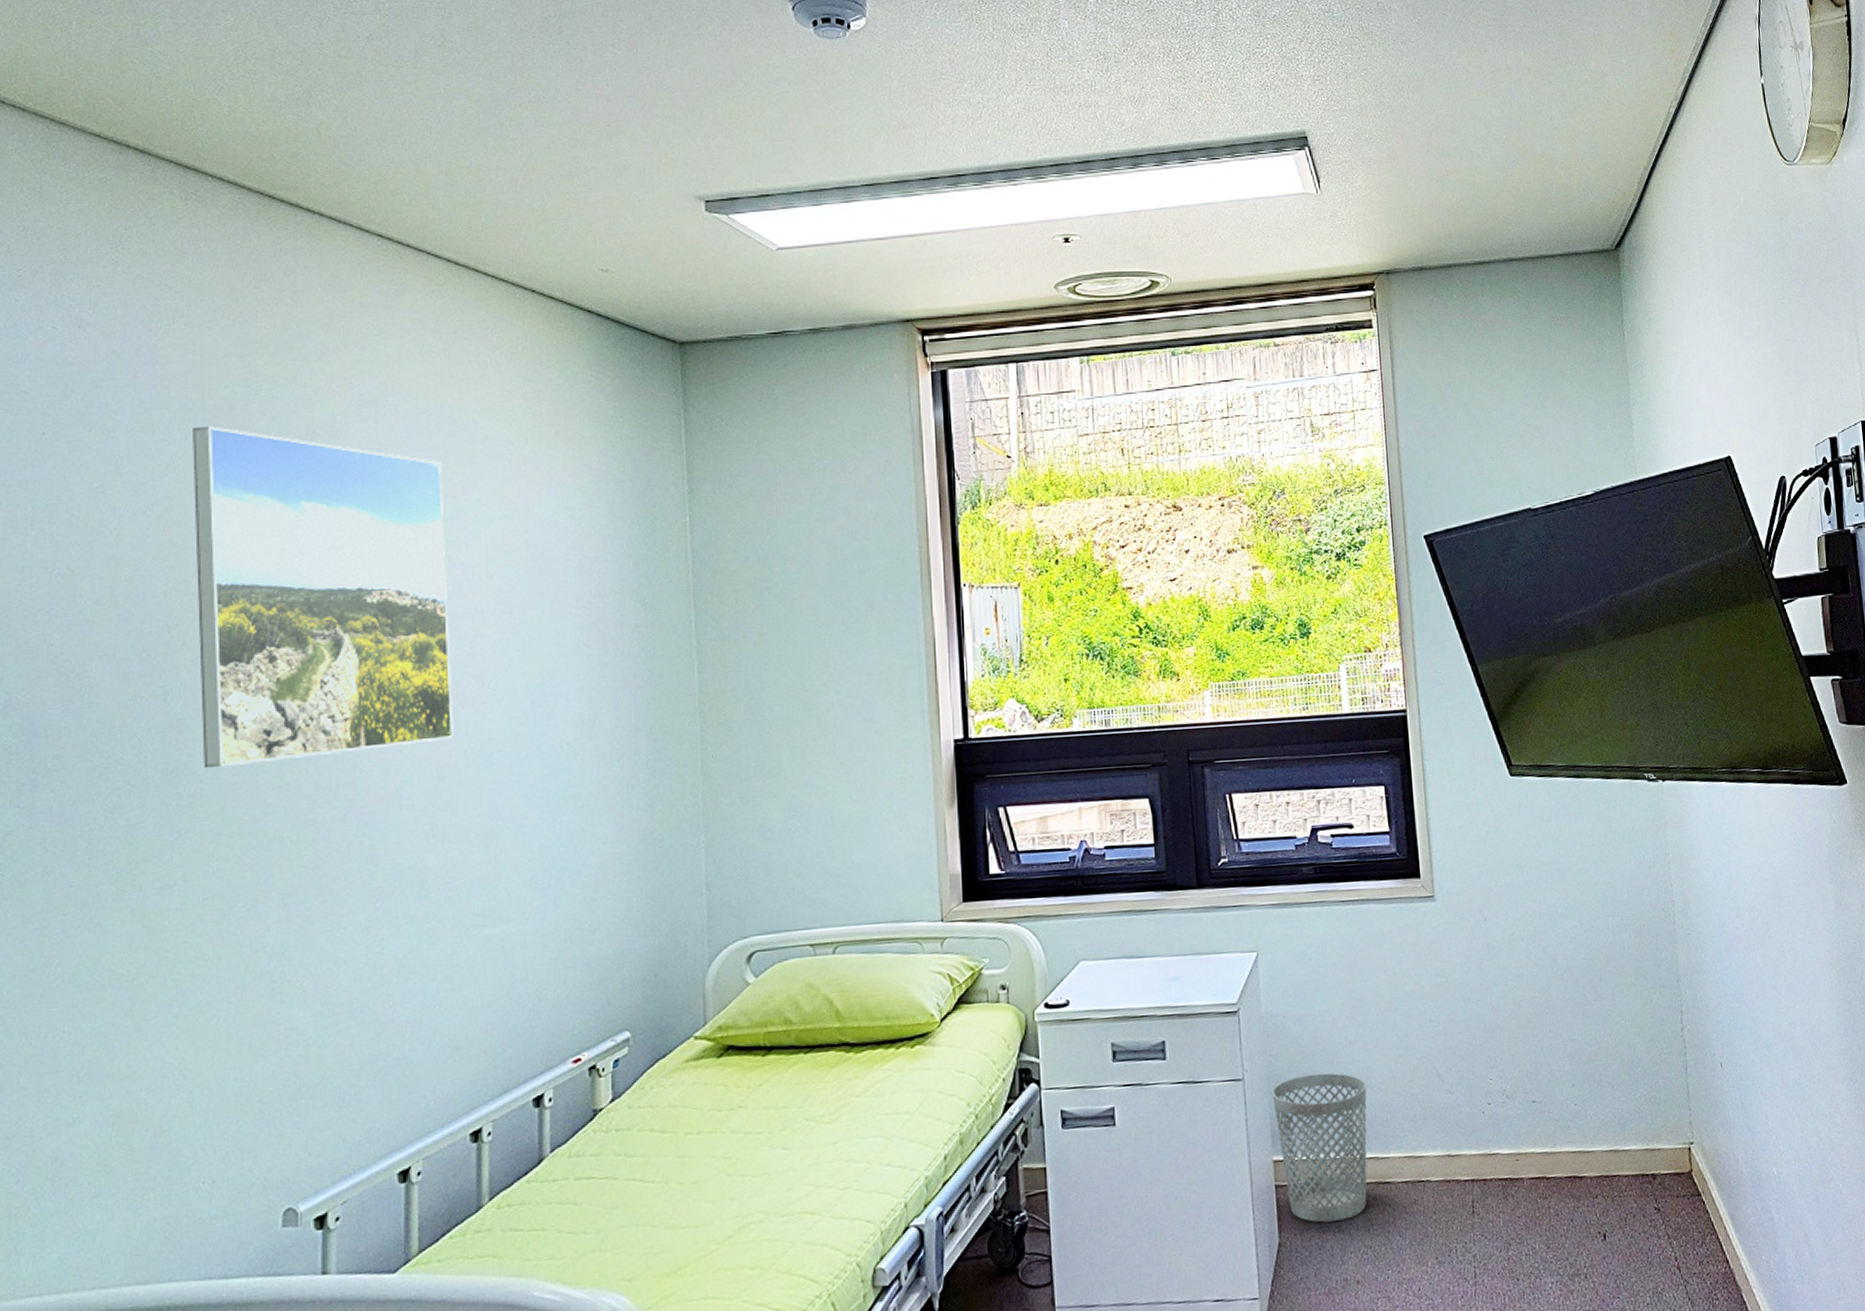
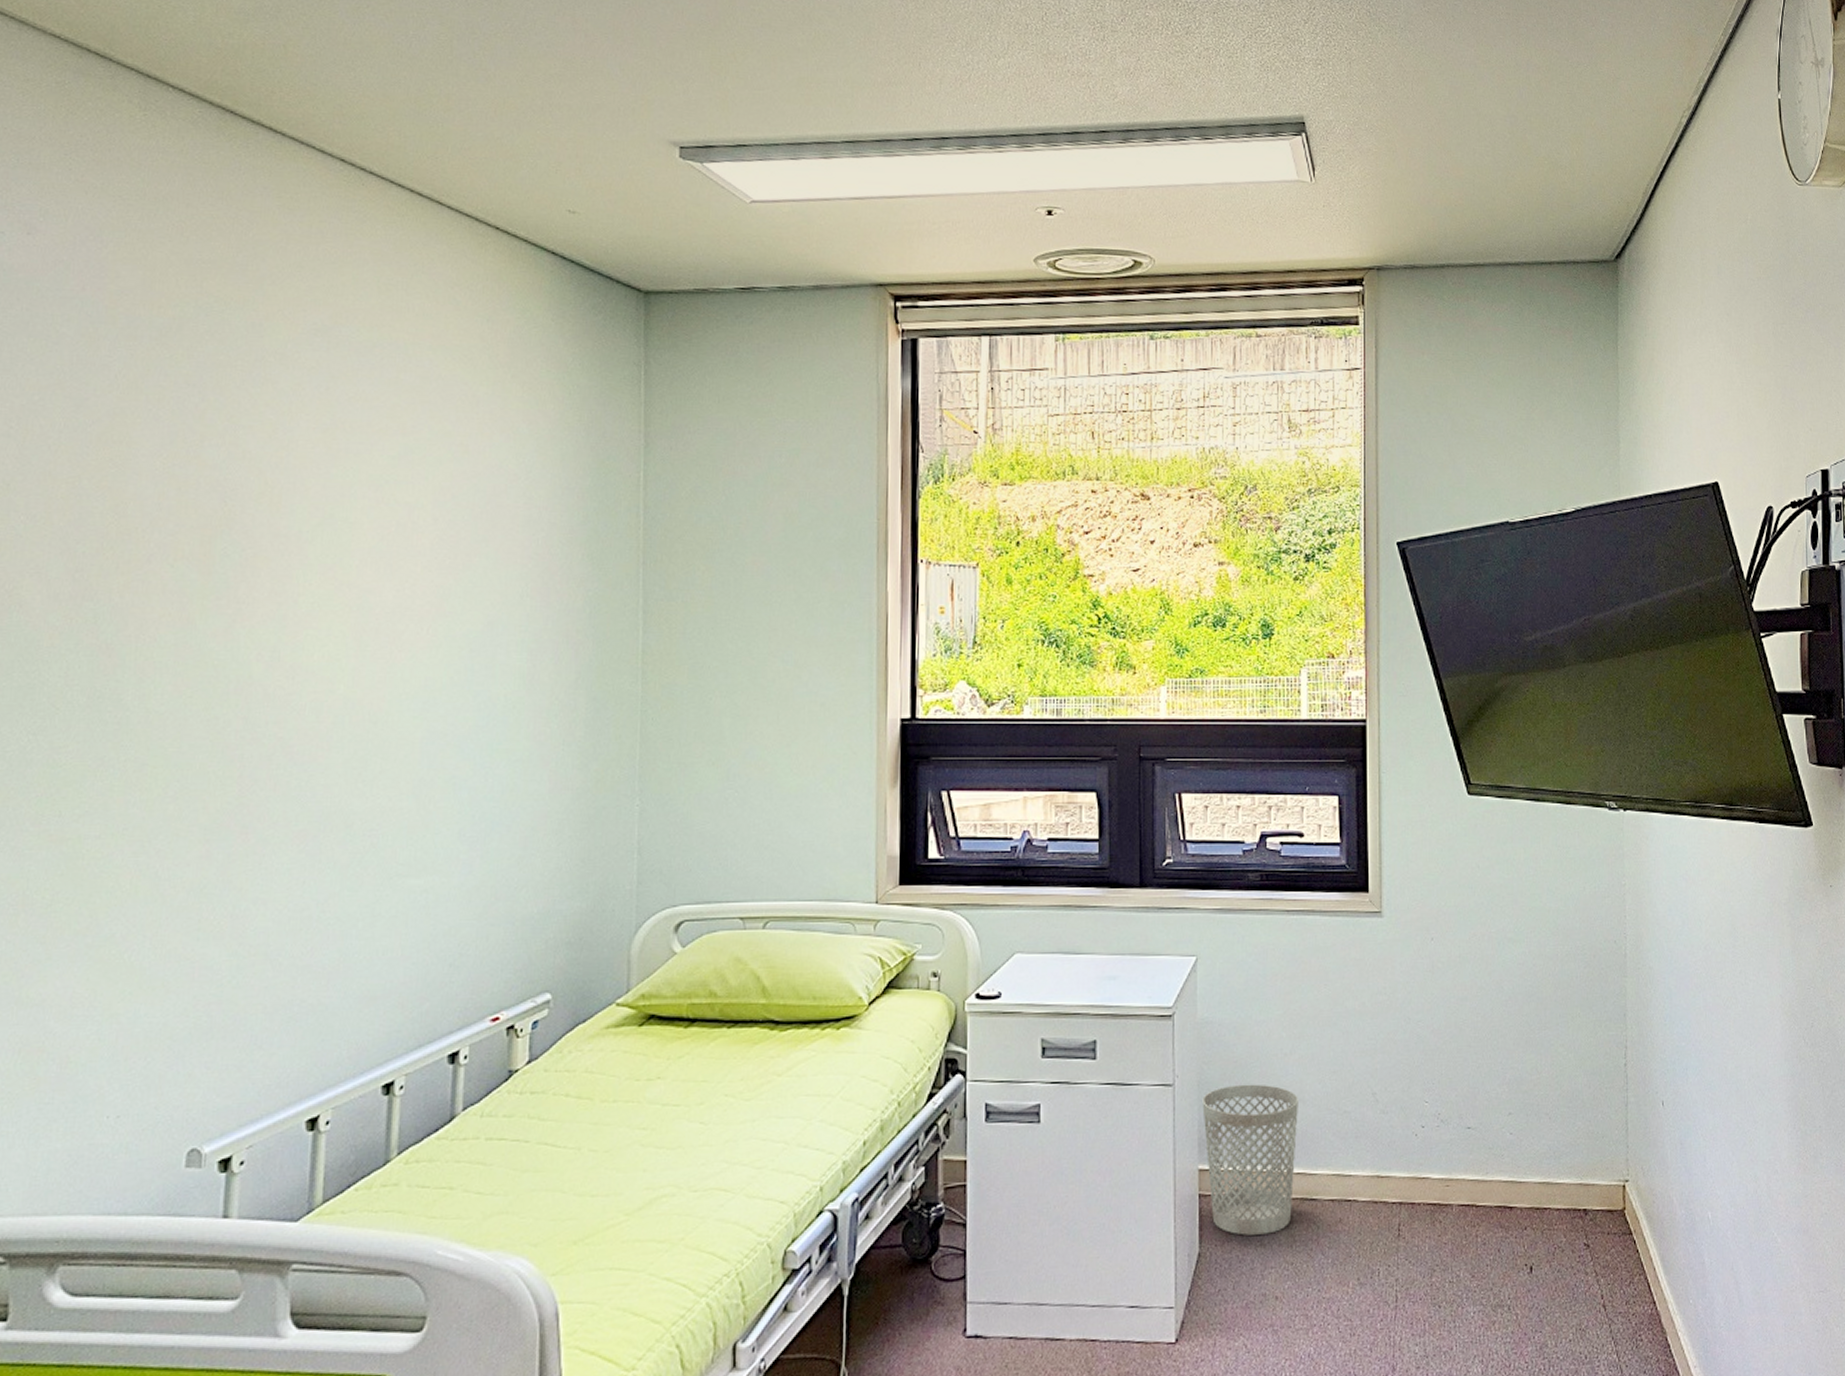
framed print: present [192,426,453,769] -> none [131,344,393,696]

